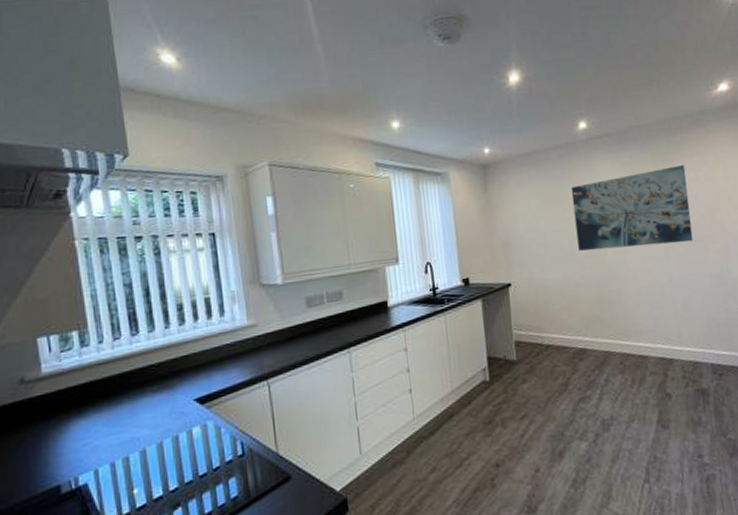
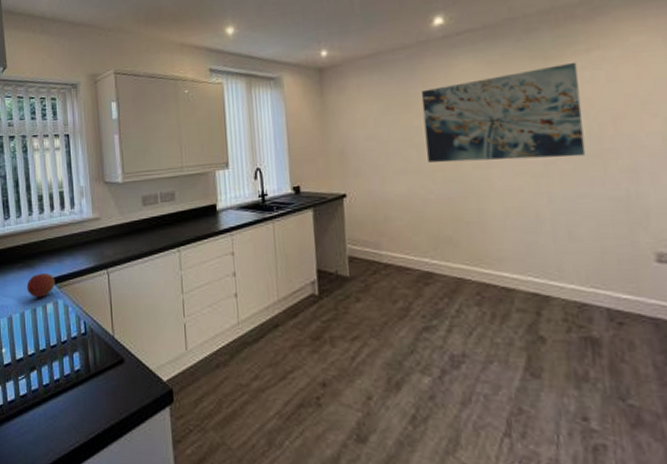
fruit: none [165,393,203,423] -> present [26,273,55,298]

